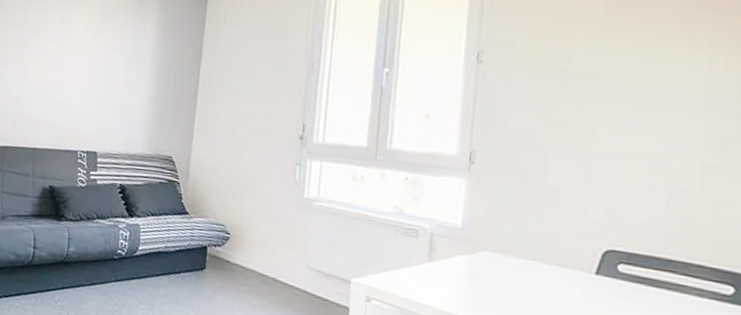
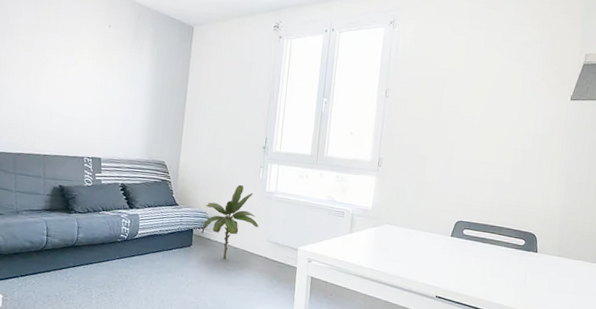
plant: none [217,188,294,291] -> present [201,185,259,260]

